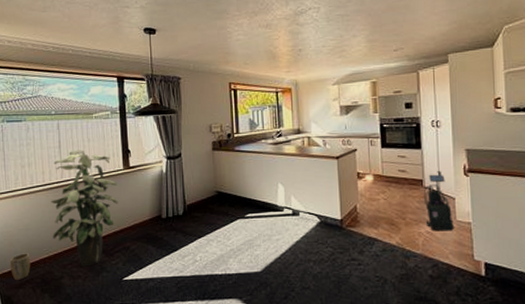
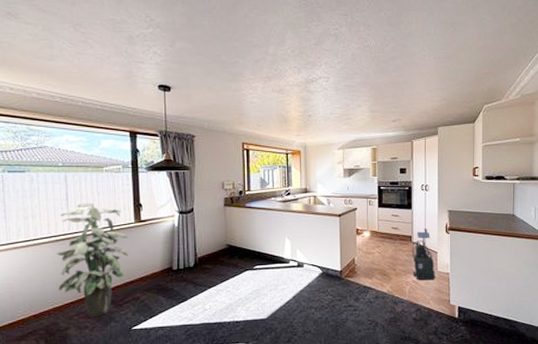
plant pot: present [10,253,31,280] -> none [11,305,34,332]

